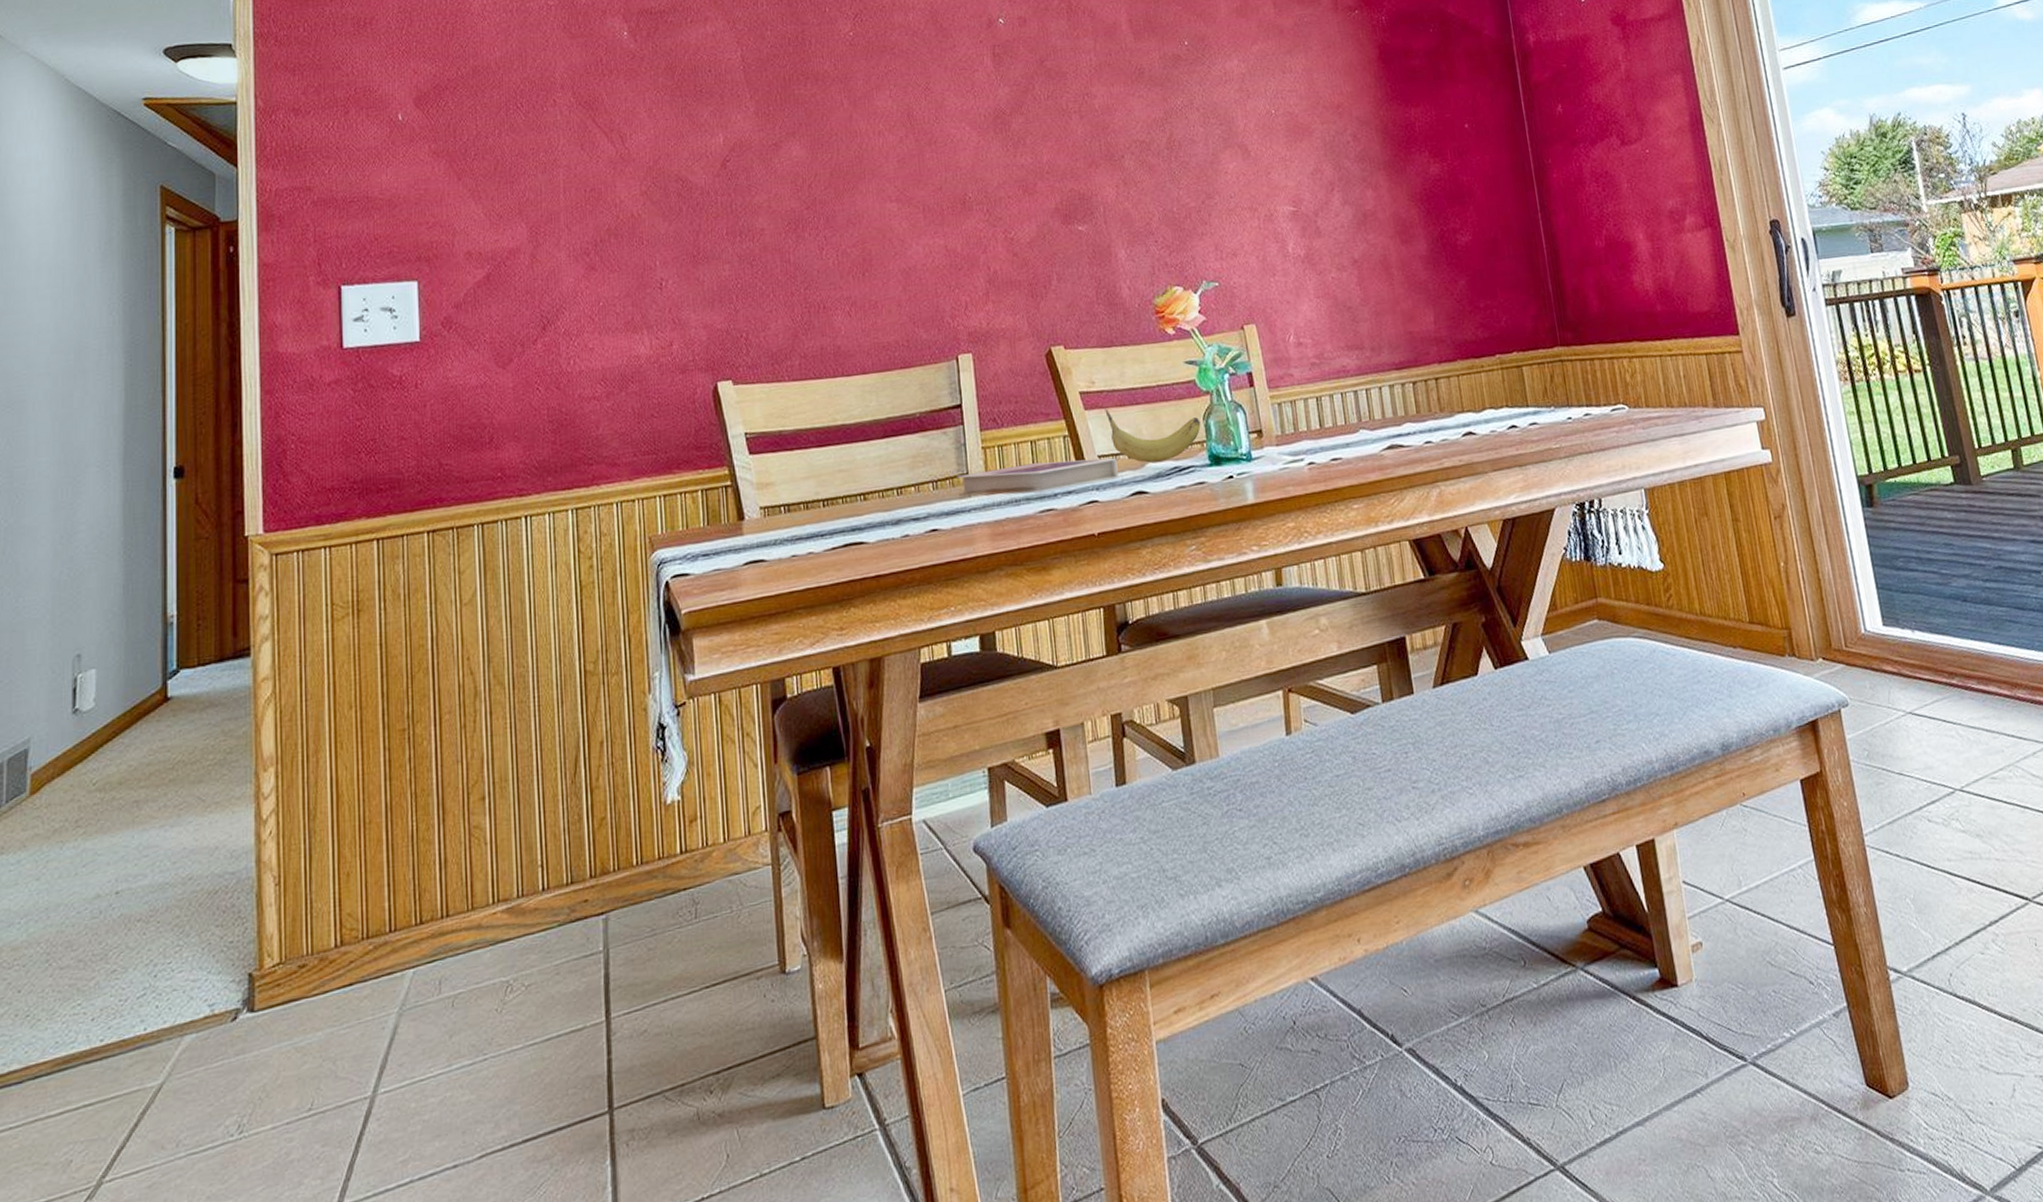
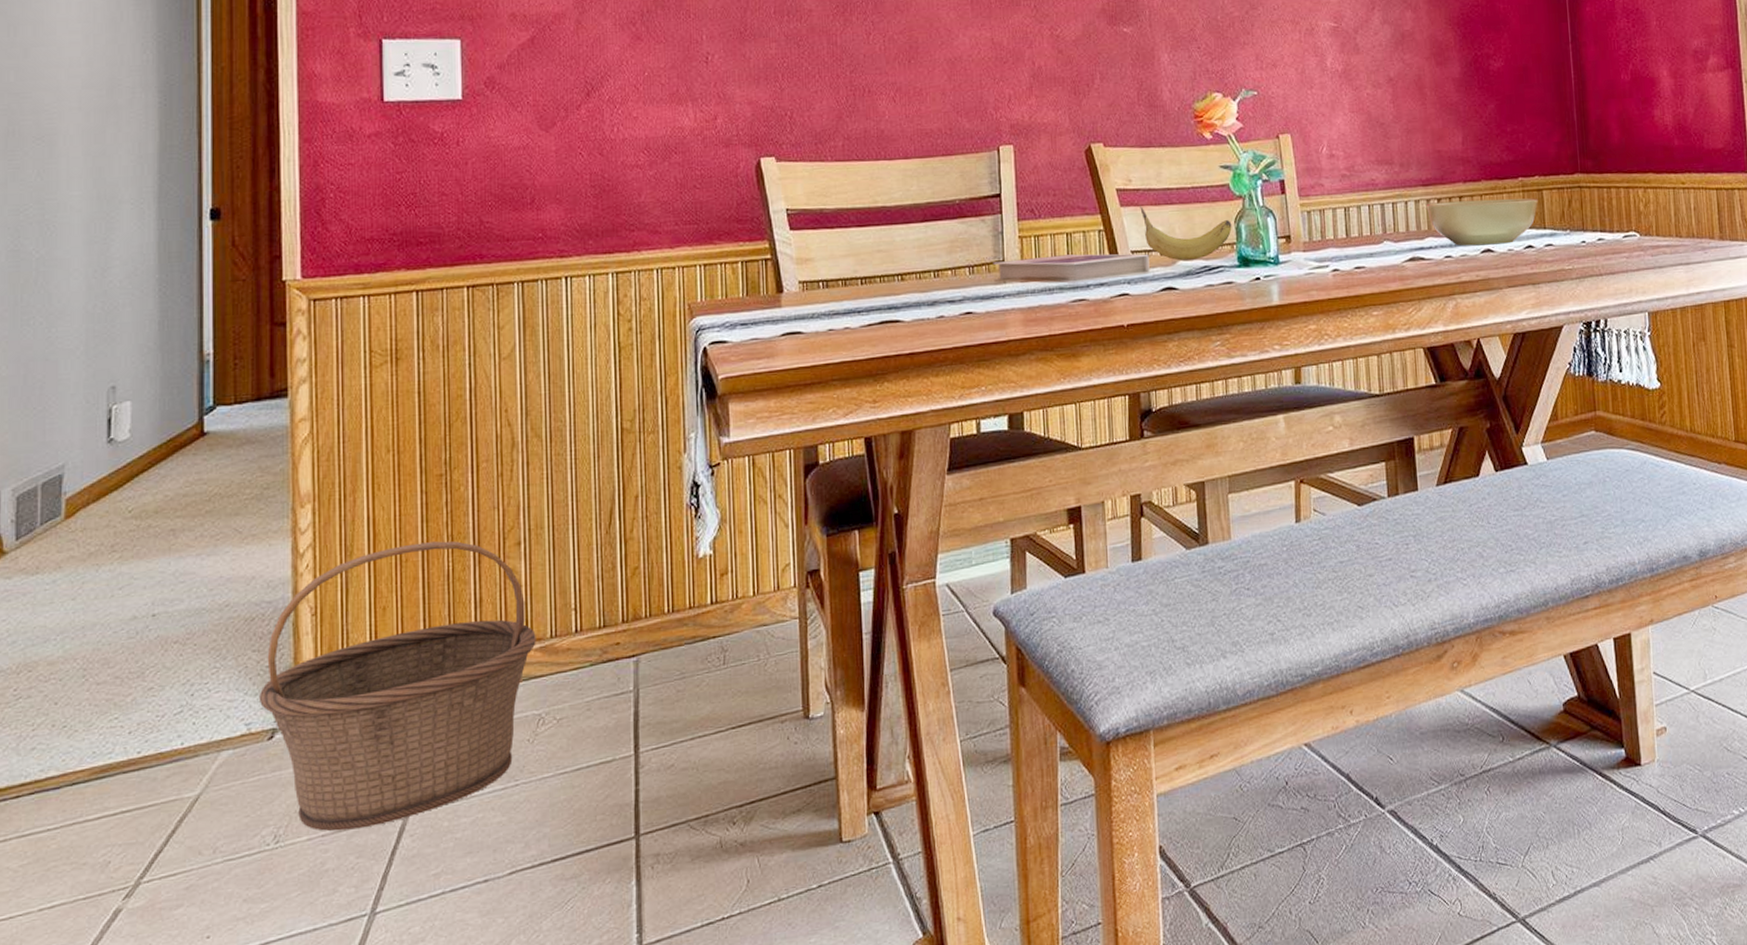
basket: none [222,799,503,1118] -> present [258,541,536,831]
bowl: none [1401,375,1519,431] -> present [1426,198,1538,246]

